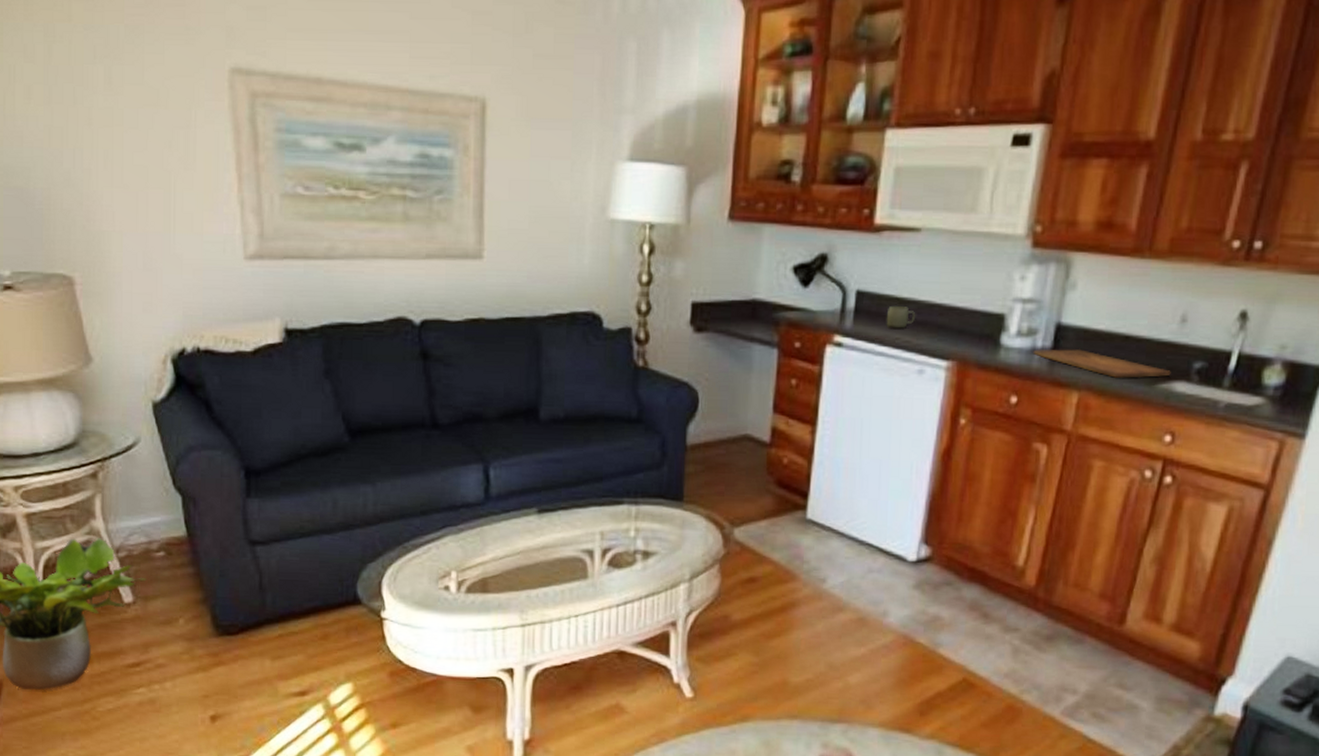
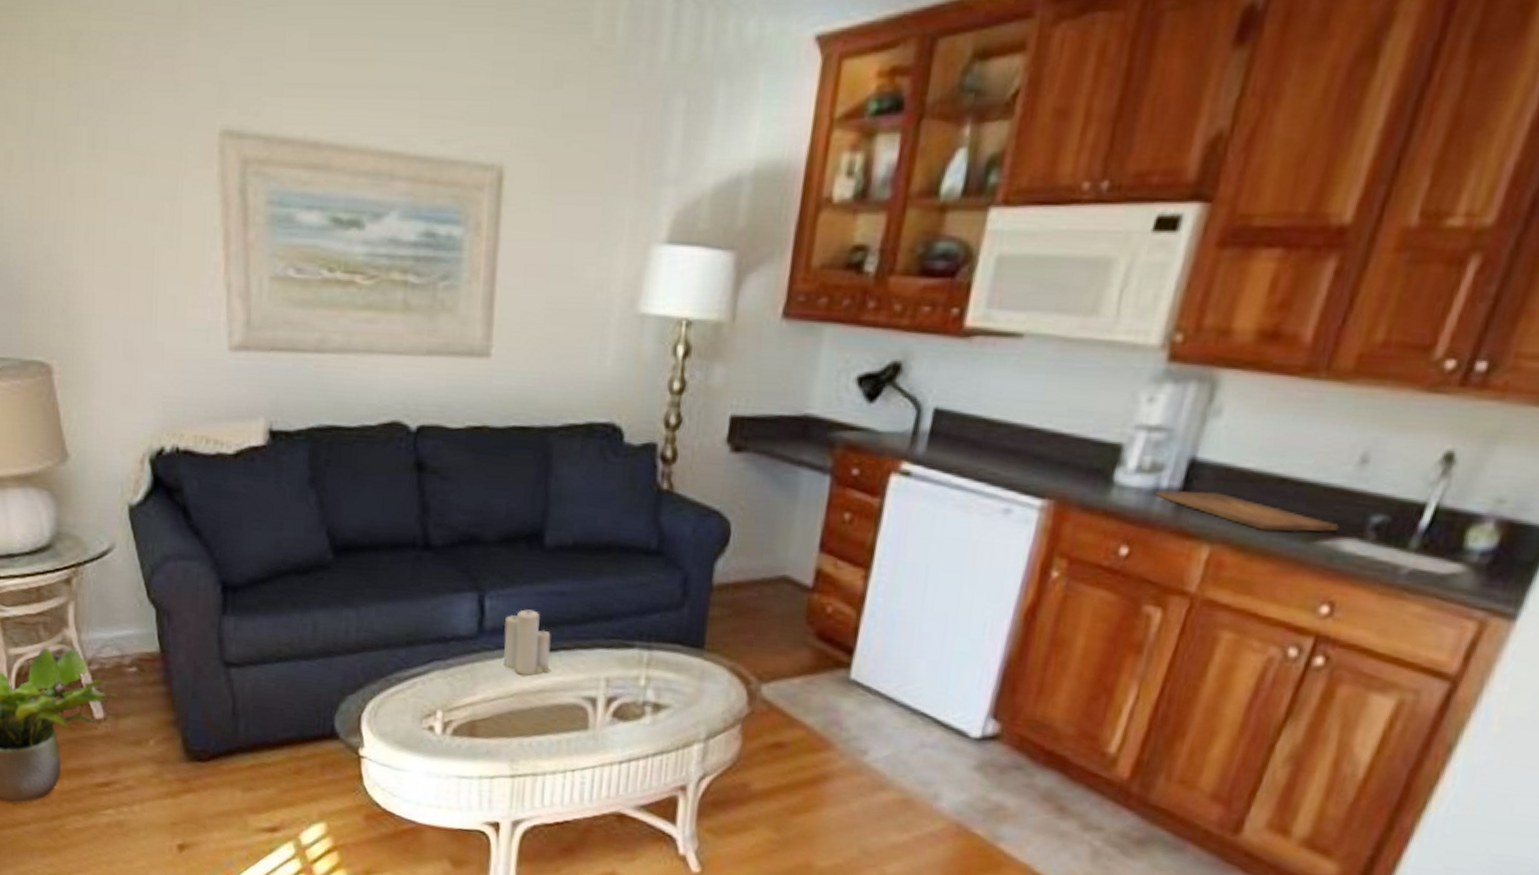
candle: none [508,475,551,534] -> present [502,608,551,676]
mug: present [886,305,916,330] -> none [967,428,1008,459]

